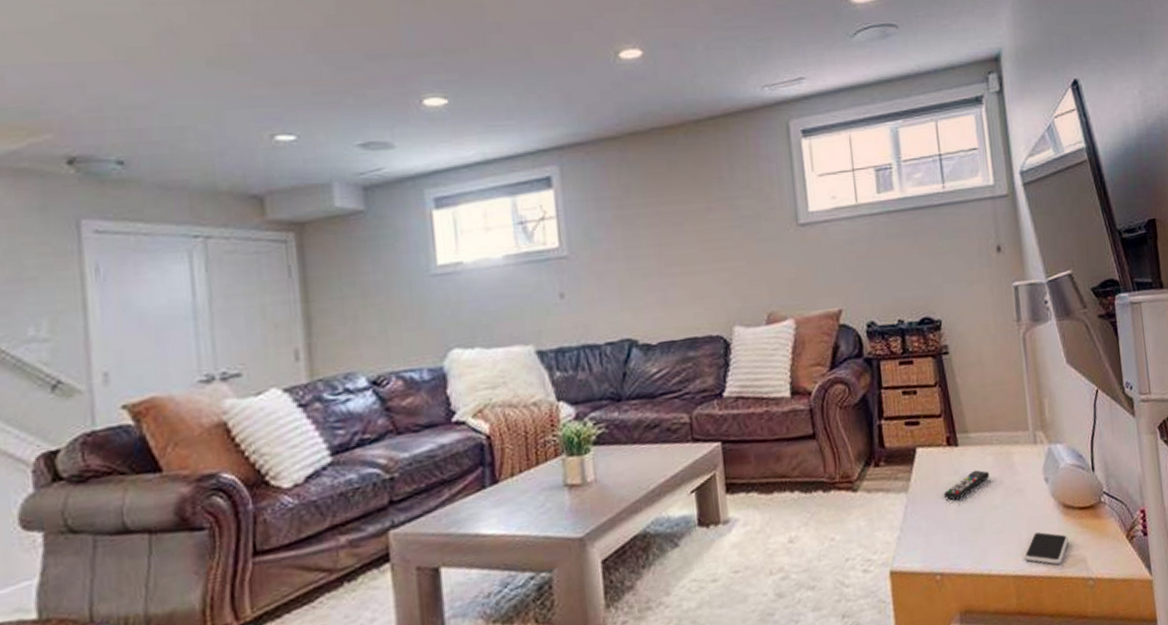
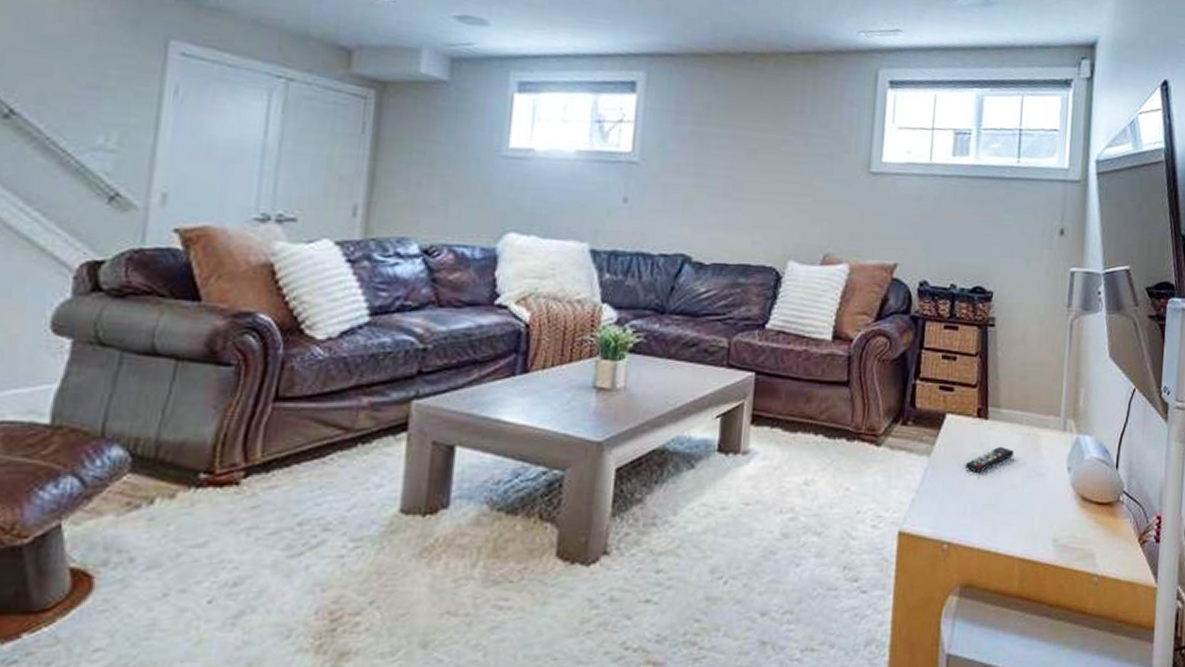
smartphone: present [1023,532,1069,565] -> none [1033,519,1081,556]

